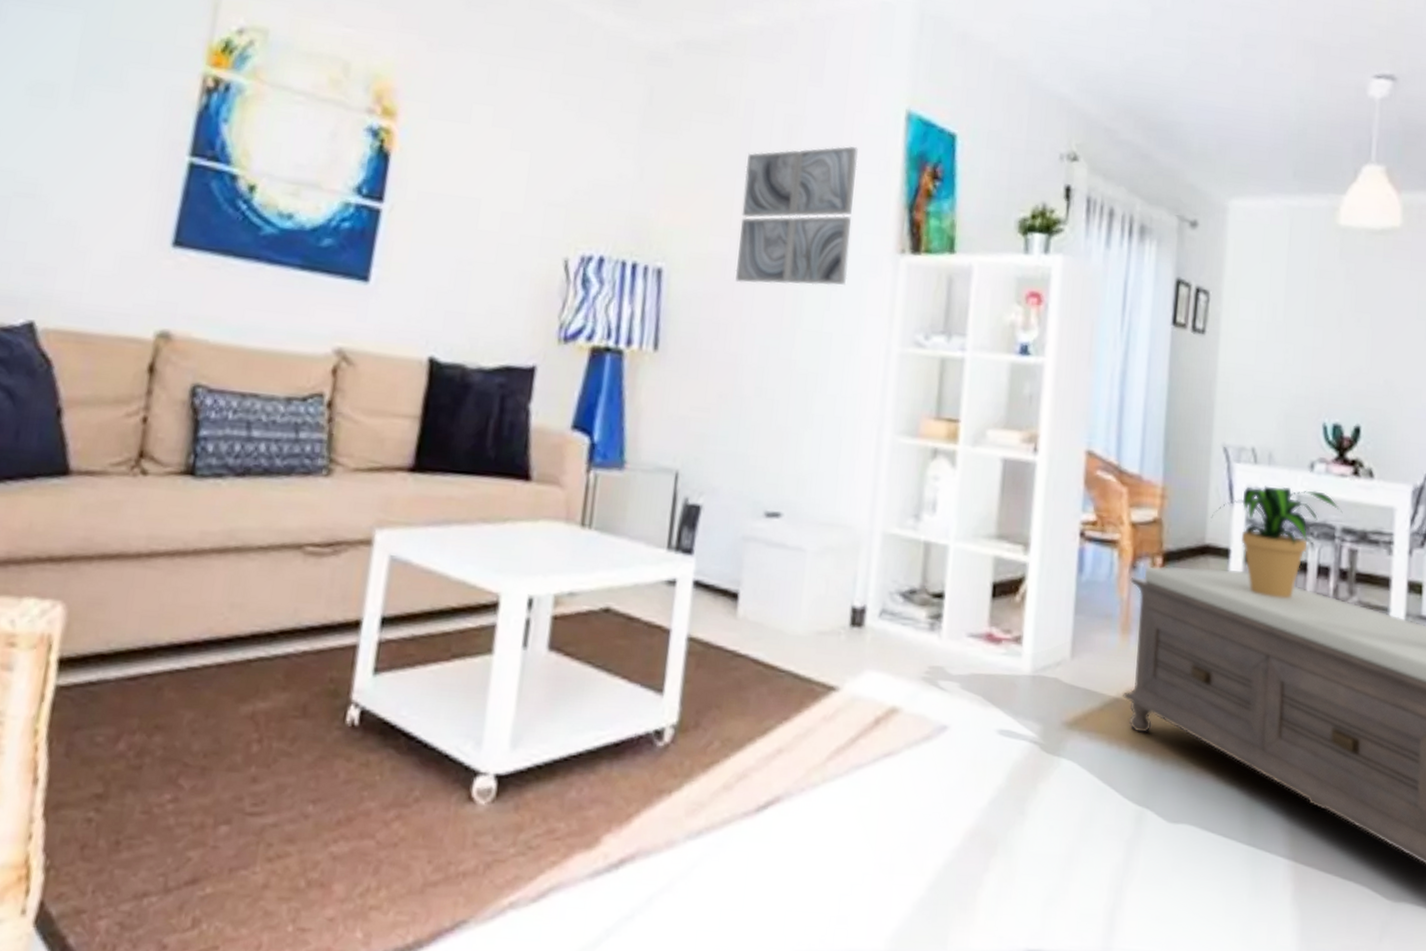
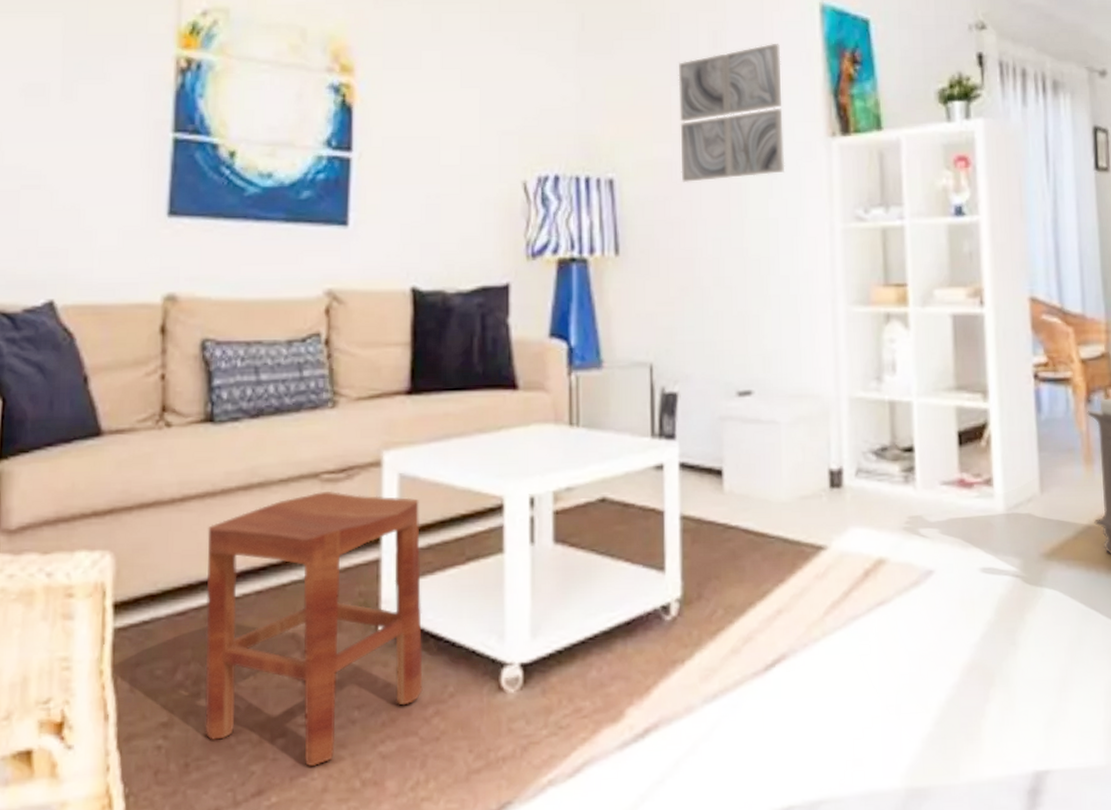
stool: none [142,564,409,859] -> present [205,490,423,766]

